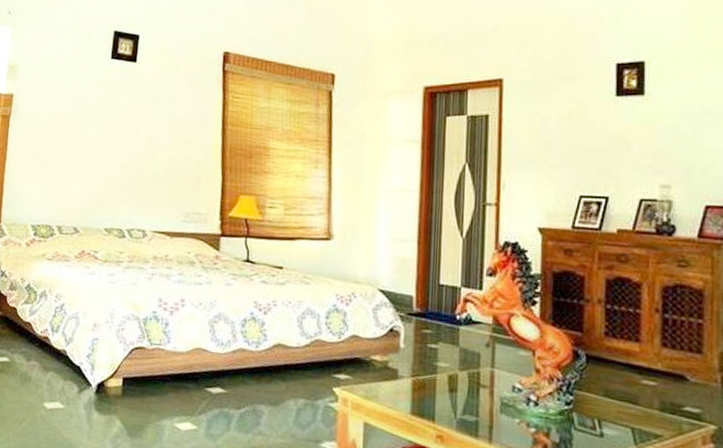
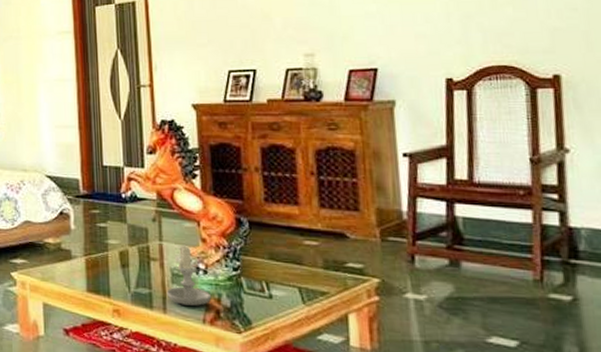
candle: none [493,373,541,439] -> present [166,244,212,306]

